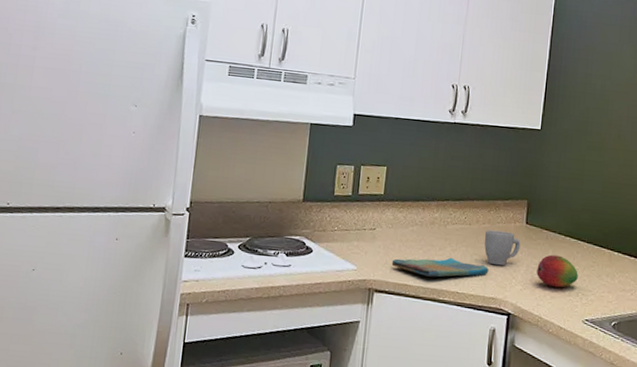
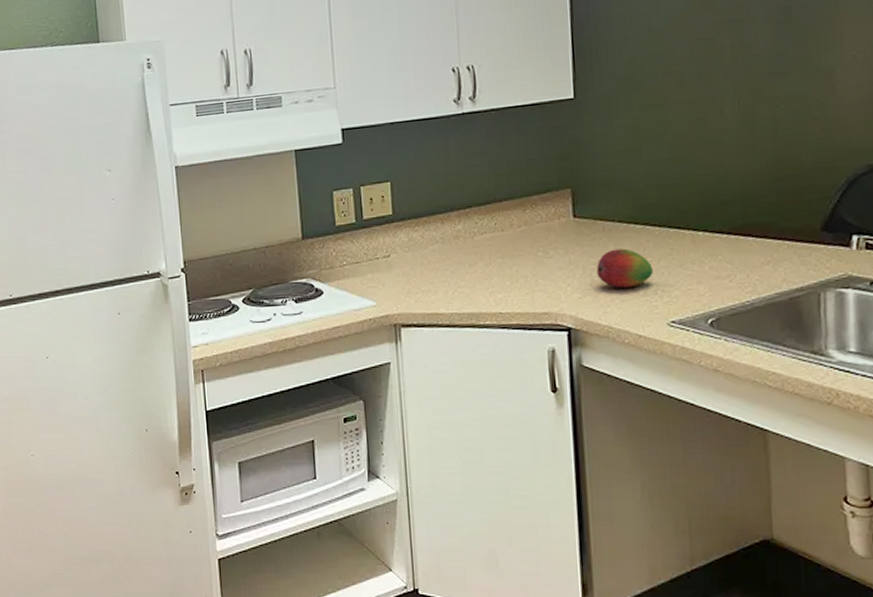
dish towel: present [391,257,489,277] -> none [415,273,535,300]
mug: present [484,230,521,266] -> none [522,231,571,274]

